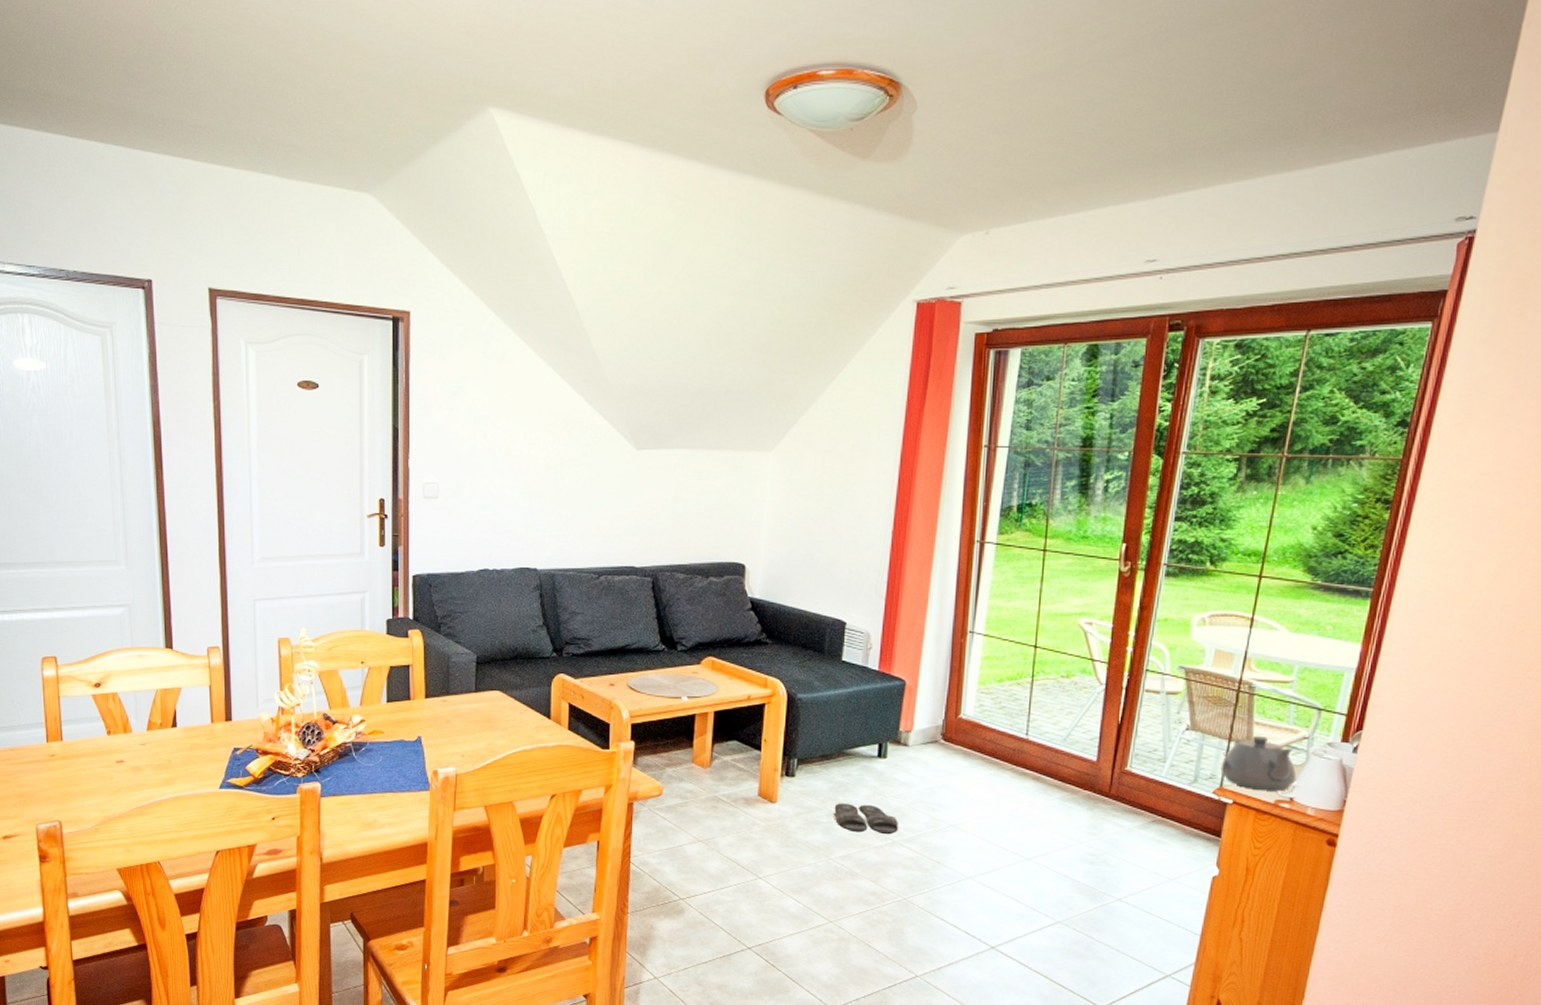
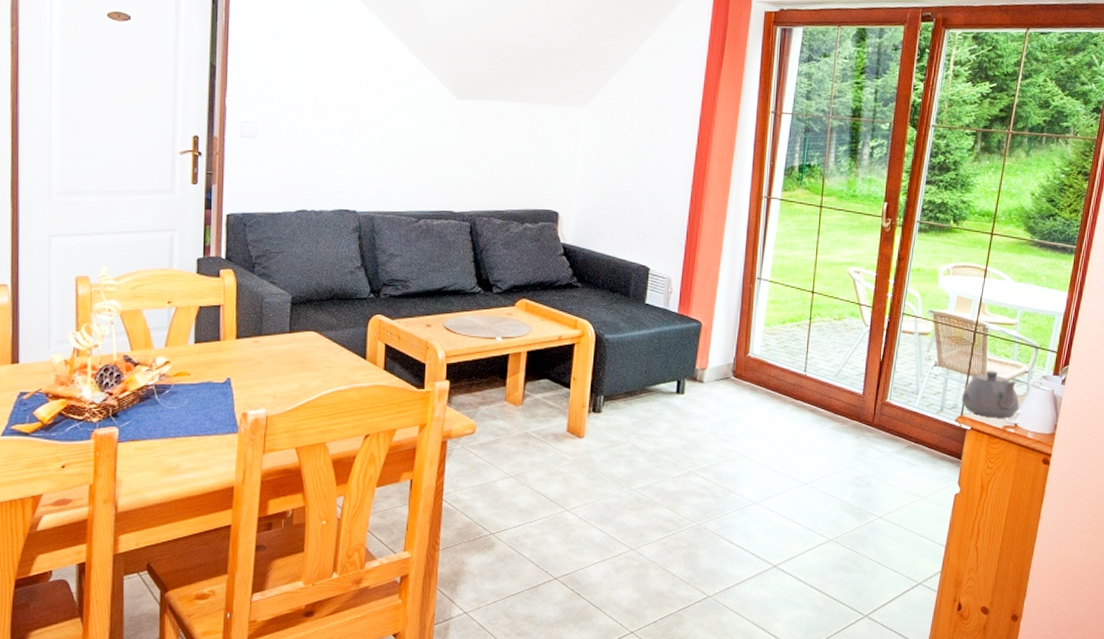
slippers: present [833,803,898,834] -> none [635,437,694,464]

